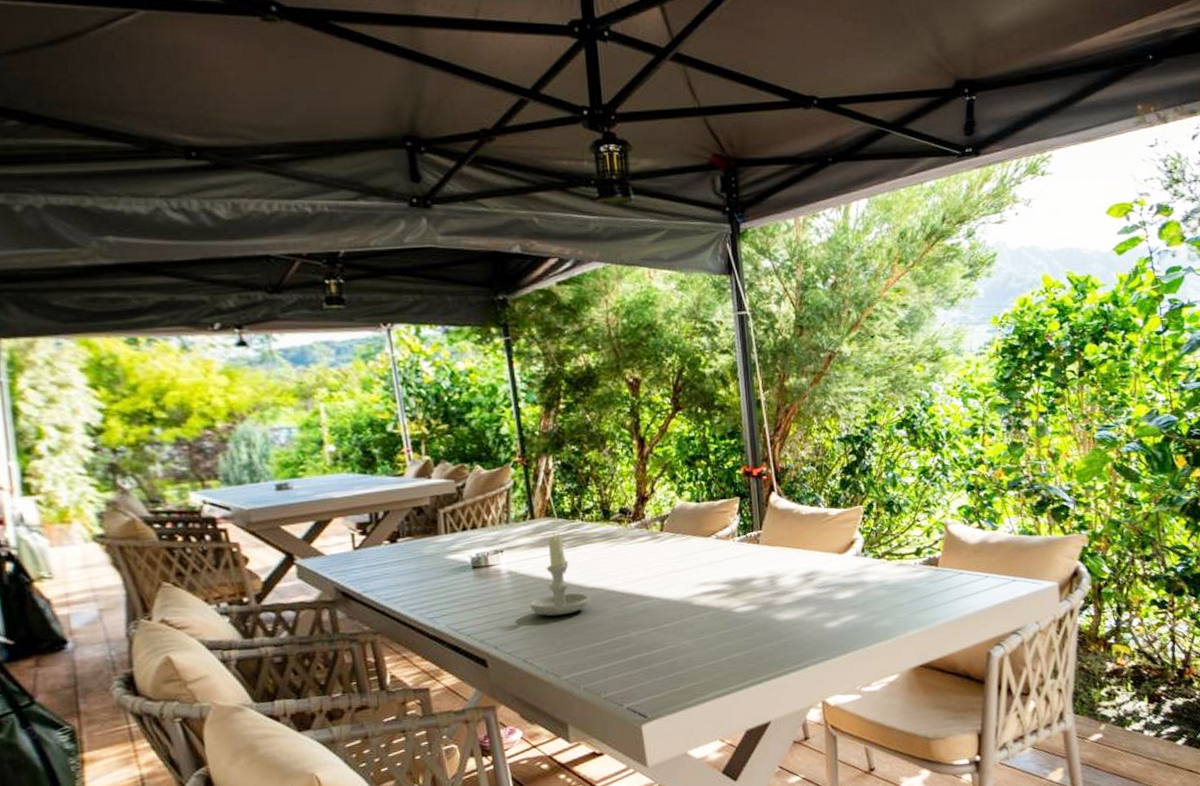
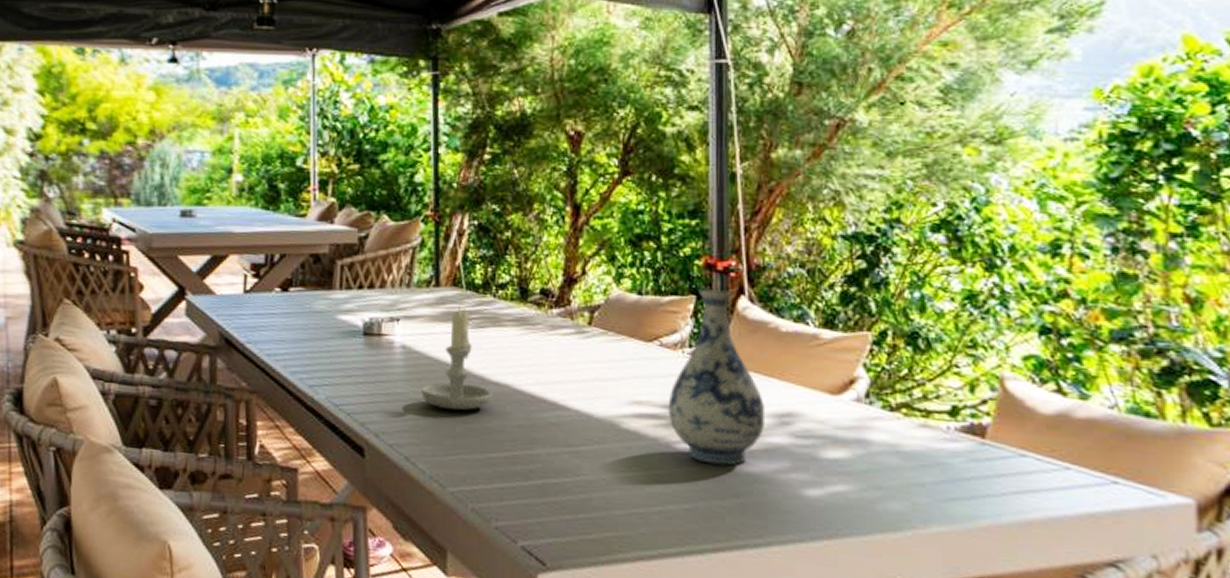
vase: none [726,490,797,619] -> present [668,289,766,465]

